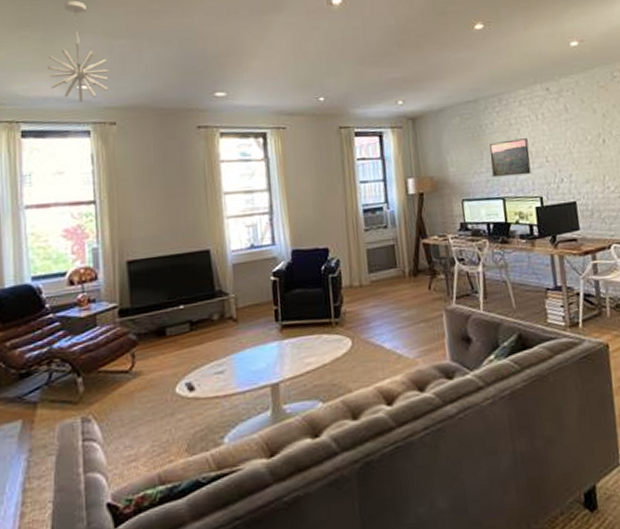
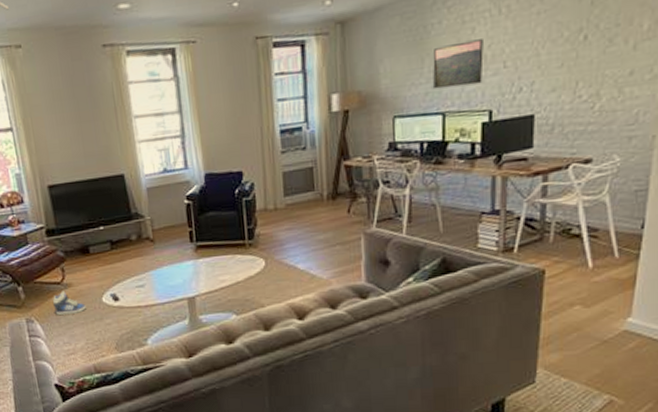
sneaker: none [116,381,156,411] -> present [52,291,86,315]

